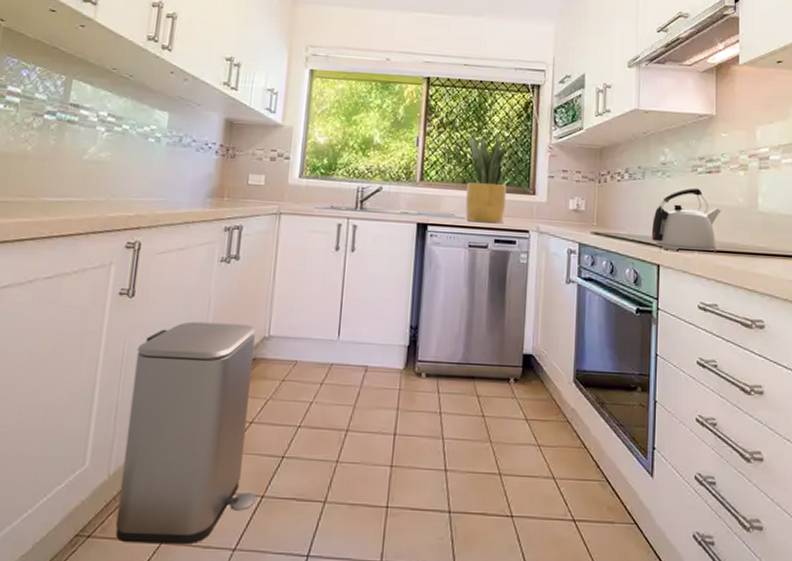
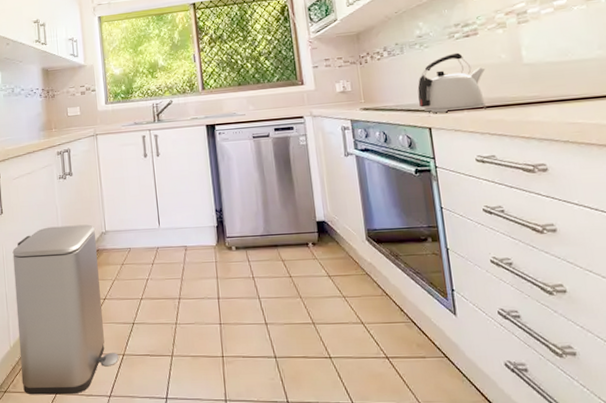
planter: present [465,130,514,224] -> none [236,36,280,116]

